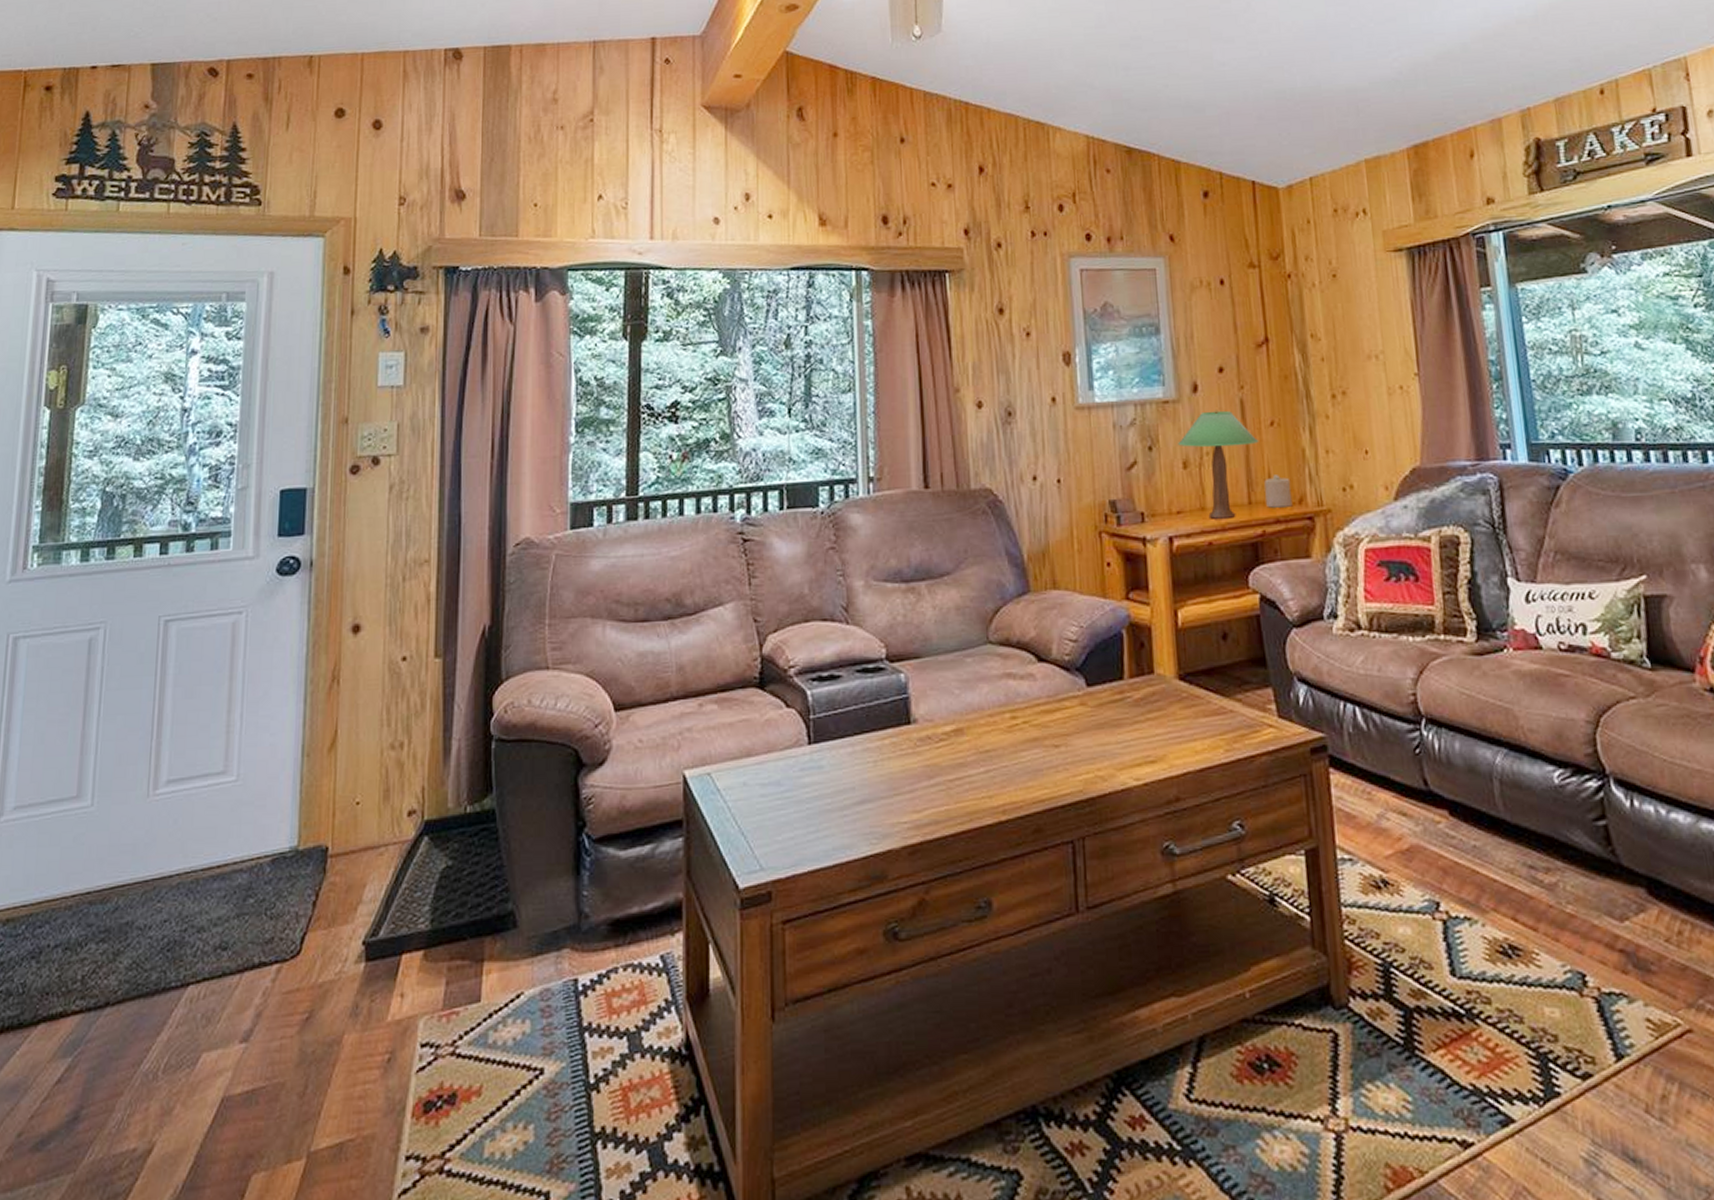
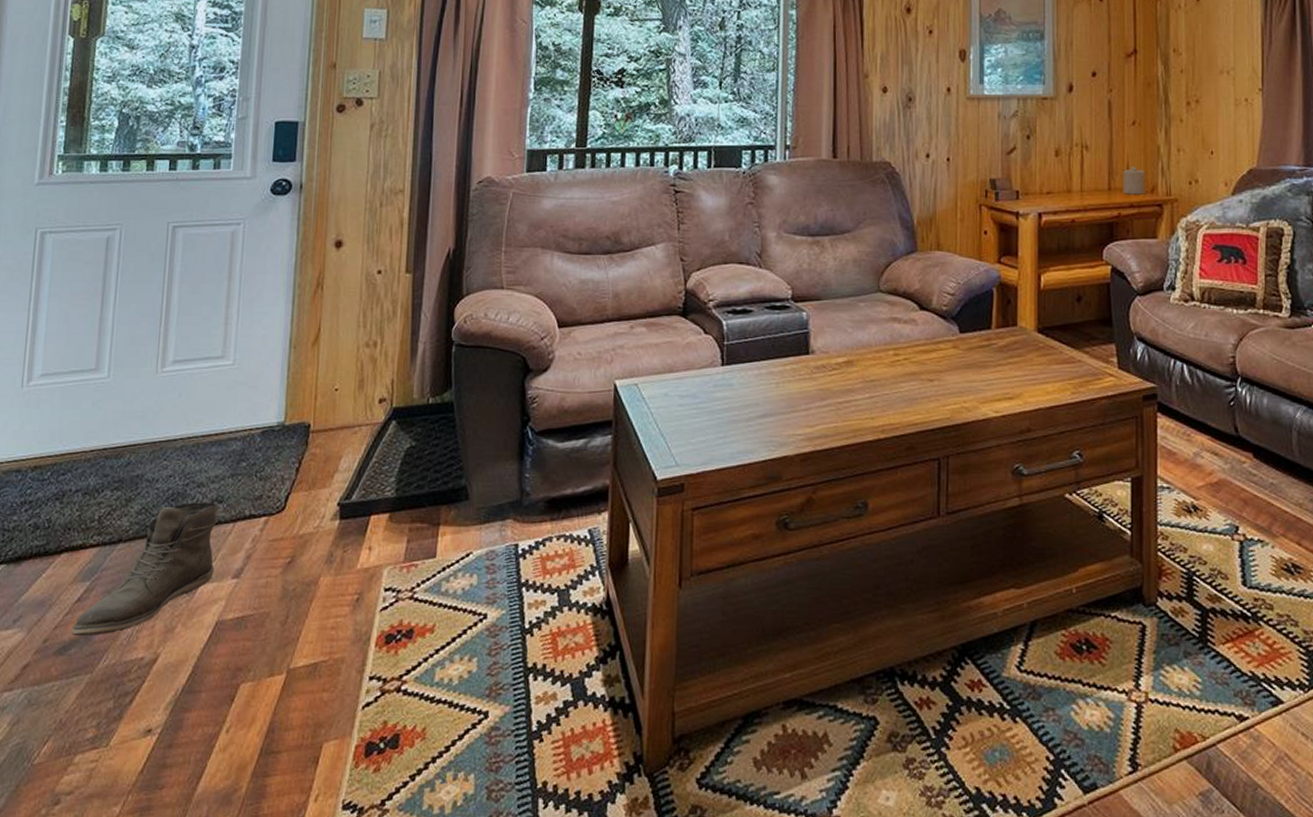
boot: none [51,949,221,1127] -> present [72,501,218,637]
table lamp: present [1178,409,1259,520] -> none [1052,107,1122,202]

